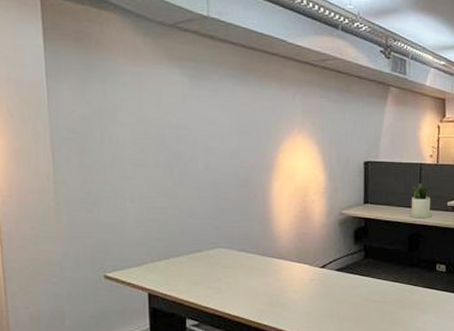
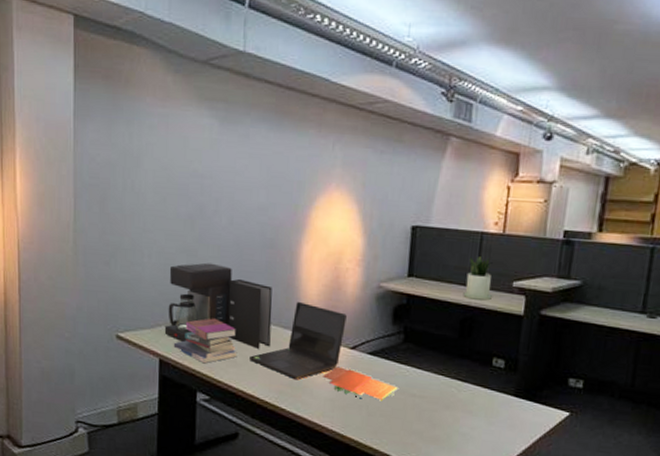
coffee maker: none [151,203,212,275] -> present [164,262,232,342]
books: none [161,252,221,293] -> present [173,318,237,364]
binder: none [209,216,250,275] -> present [228,279,273,349]
laptop: none [233,232,315,299] -> present [250,302,347,380]
papers: none [297,284,362,309] -> present [321,366,398,400]

